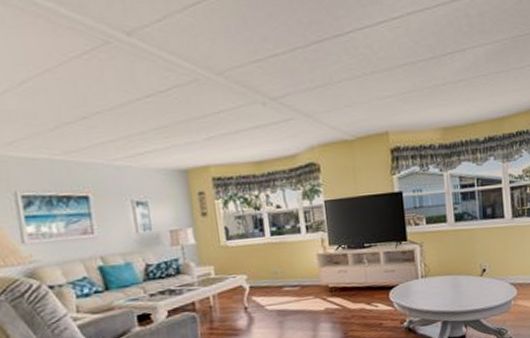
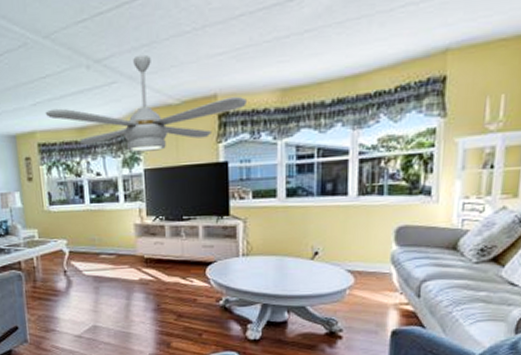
ceiling fan: none [219,94,415,185] -> present [45,54,246,152]

